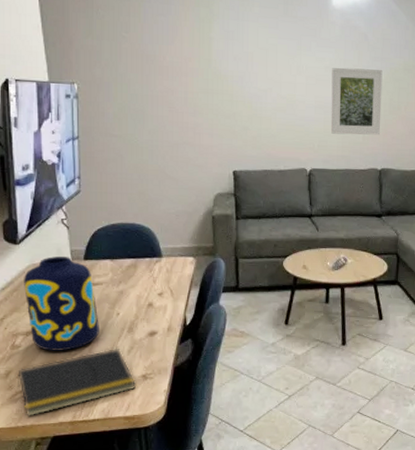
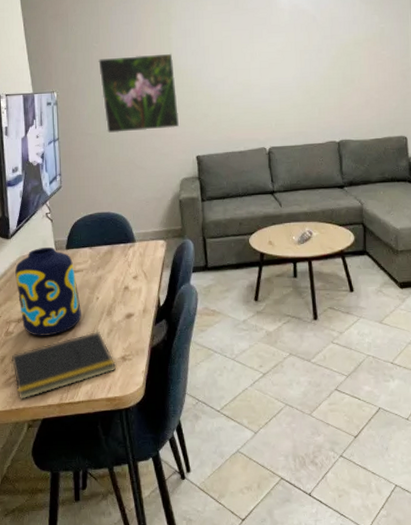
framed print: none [126,51,217,139] -> present [97,53,180,134]
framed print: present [331,67,383,135] -> none [284,46,336,112]

